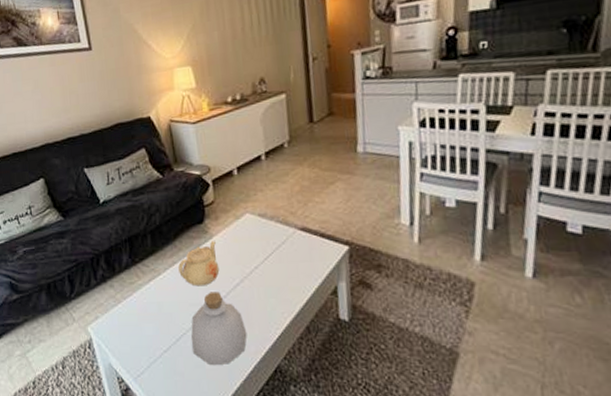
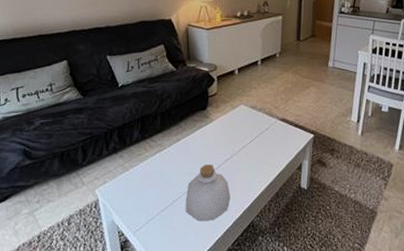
teapot: present [178,241,220,287] -> none [181,124,215,160]

